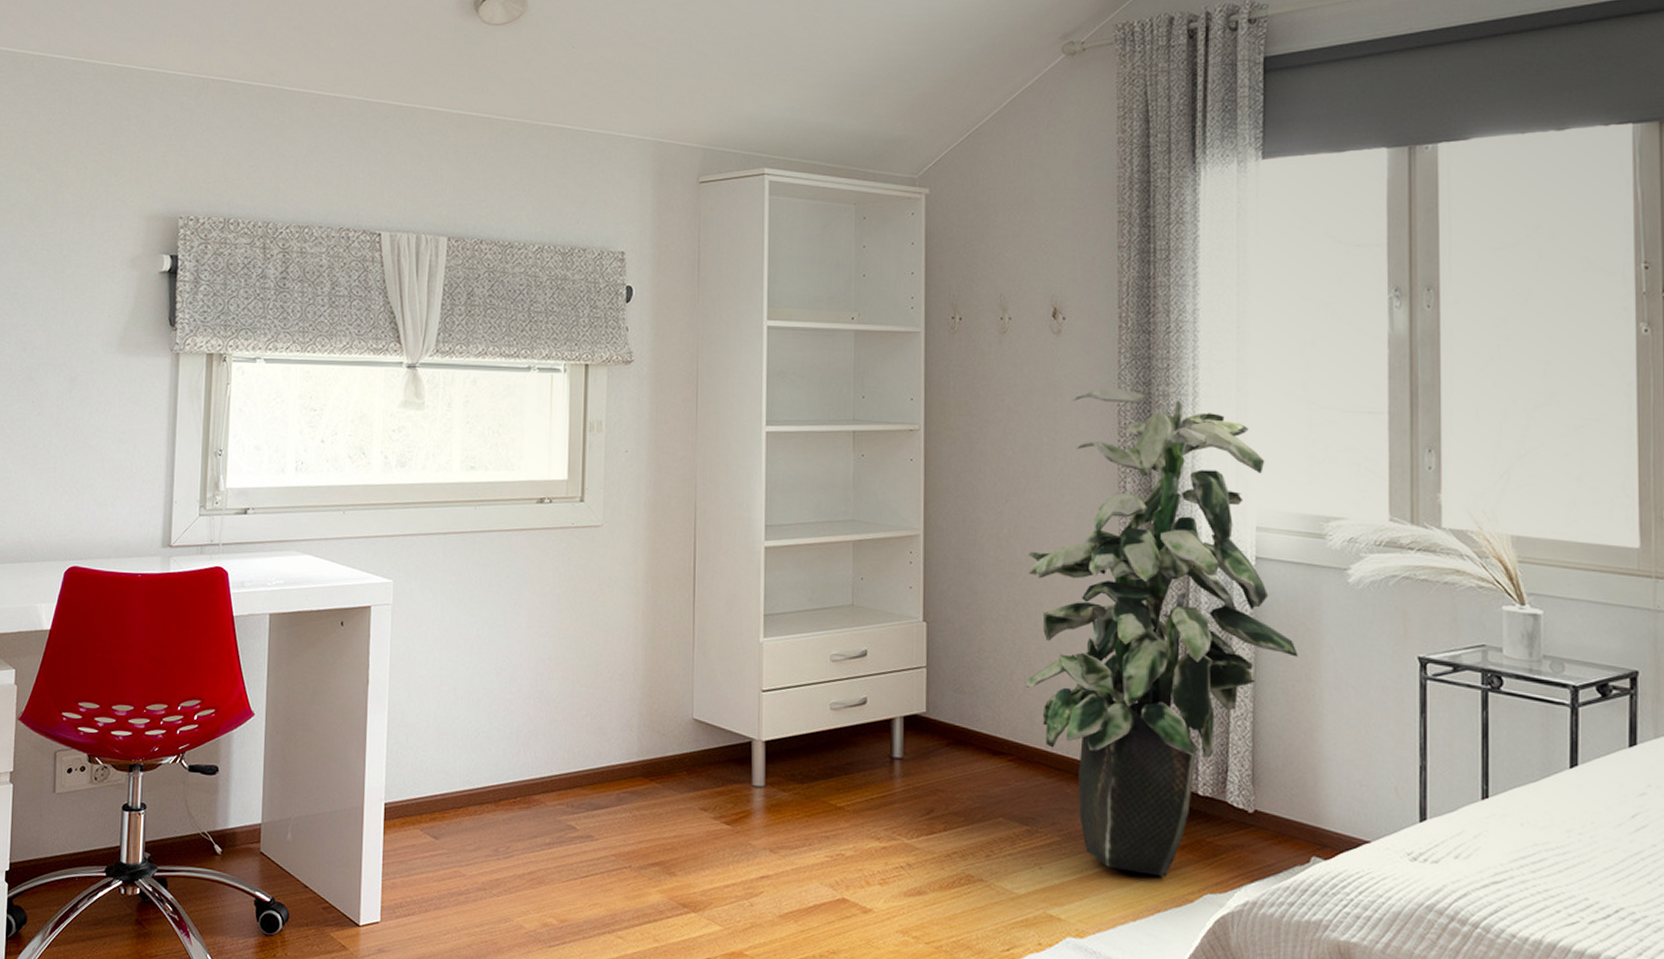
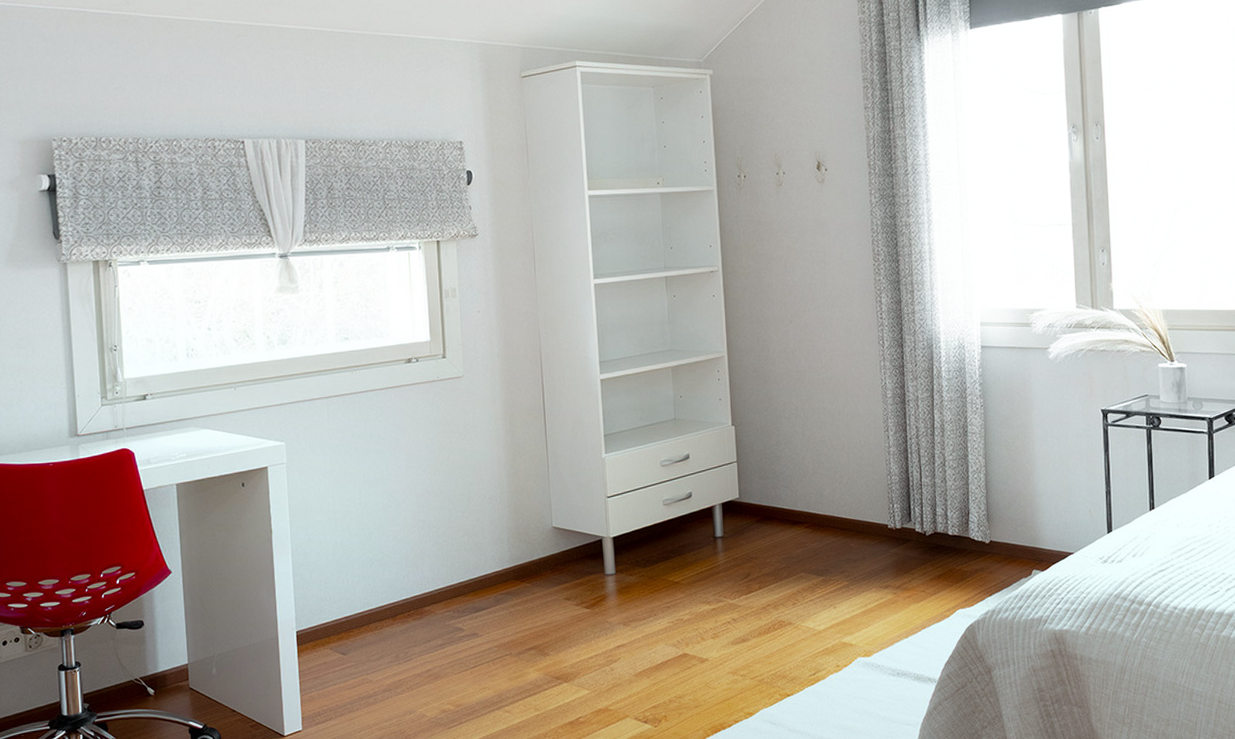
indoor plant: present [1025,388,1298,876] -> none [810,222,1016,601]

